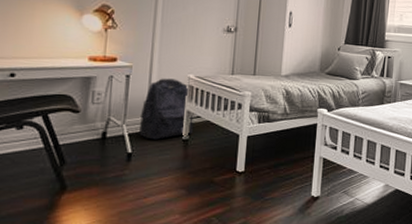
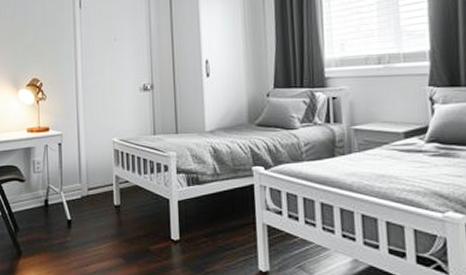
backpack: present [139,78,194,140] -> none [74,144,123,206]

